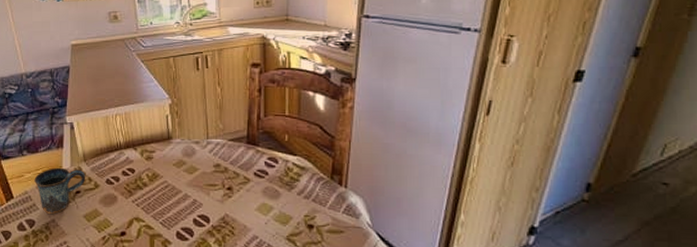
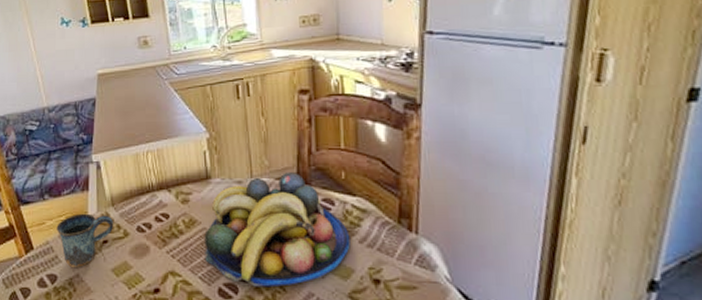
fruit bowl: none [165,135,290,231] -> present [204,173,350,287]

